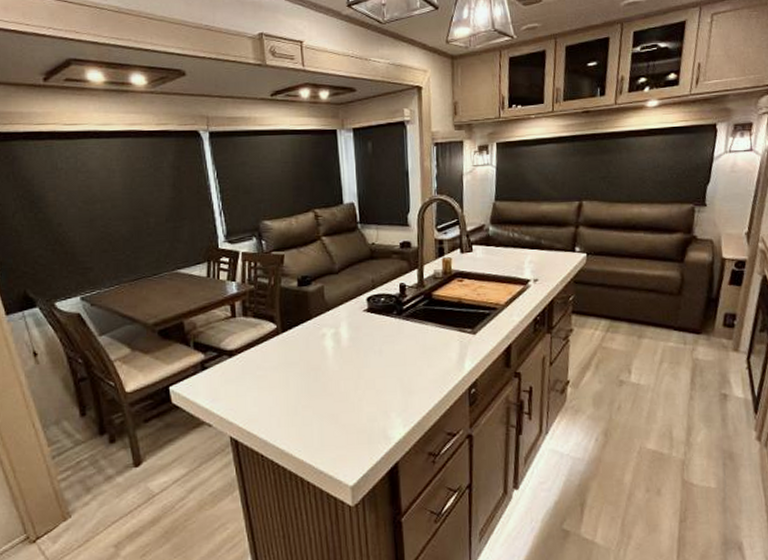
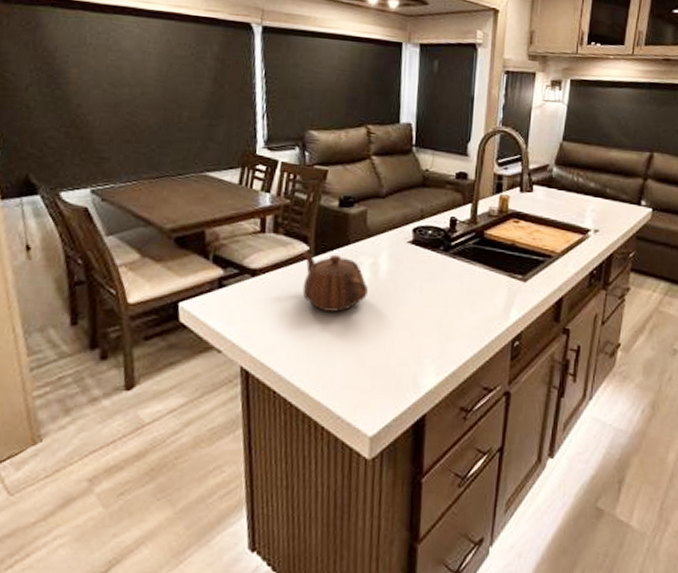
teapot: none [271,329,333,381] -> present [302,251,368,312]

